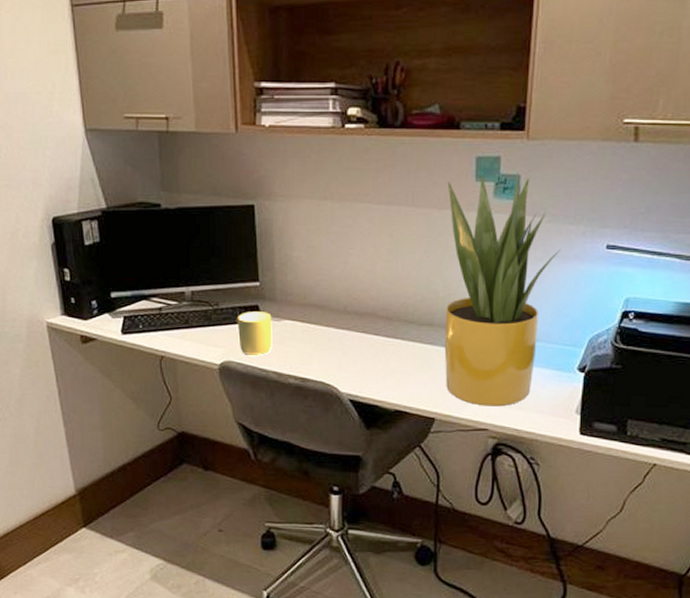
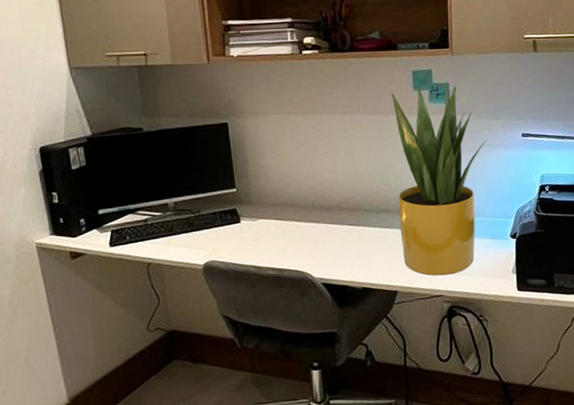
mug: present [237,311,272,355] -> none [217,214,251,254]

